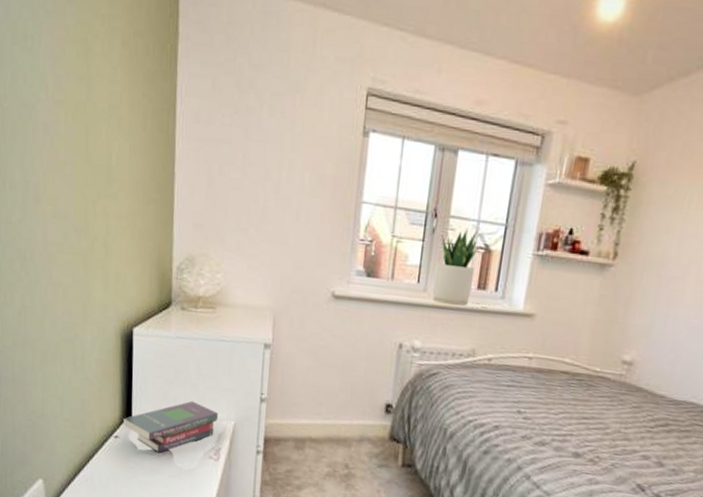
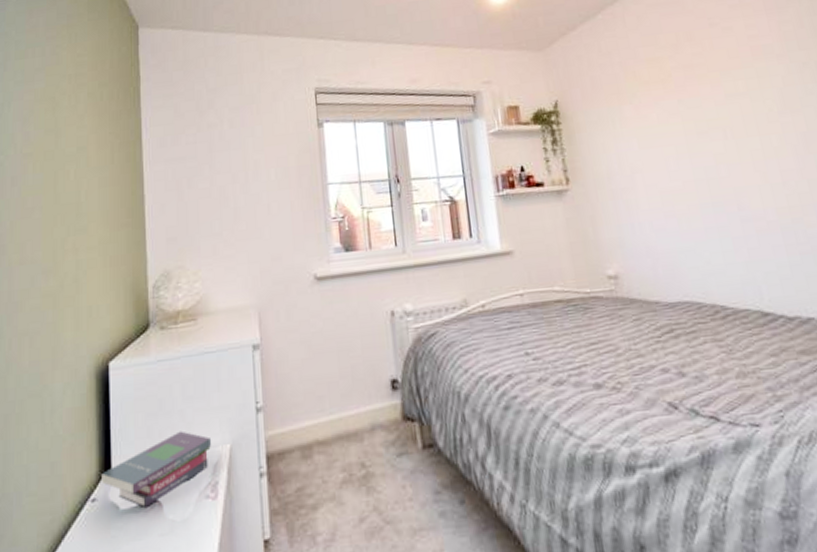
planter: present [432,229,478,306] -> none [408,186,448,262]

